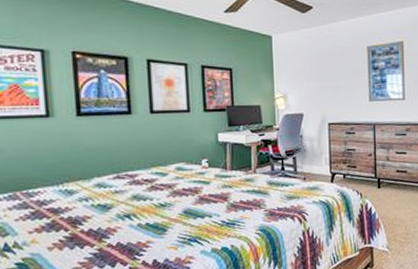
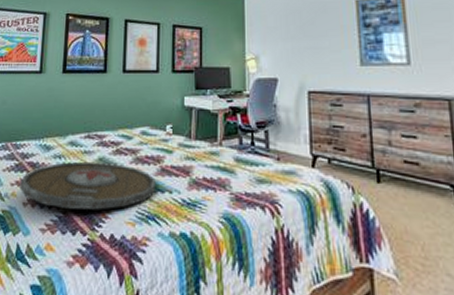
serving tray: none [40,199,195,247] -> present [19,161,156,210]

